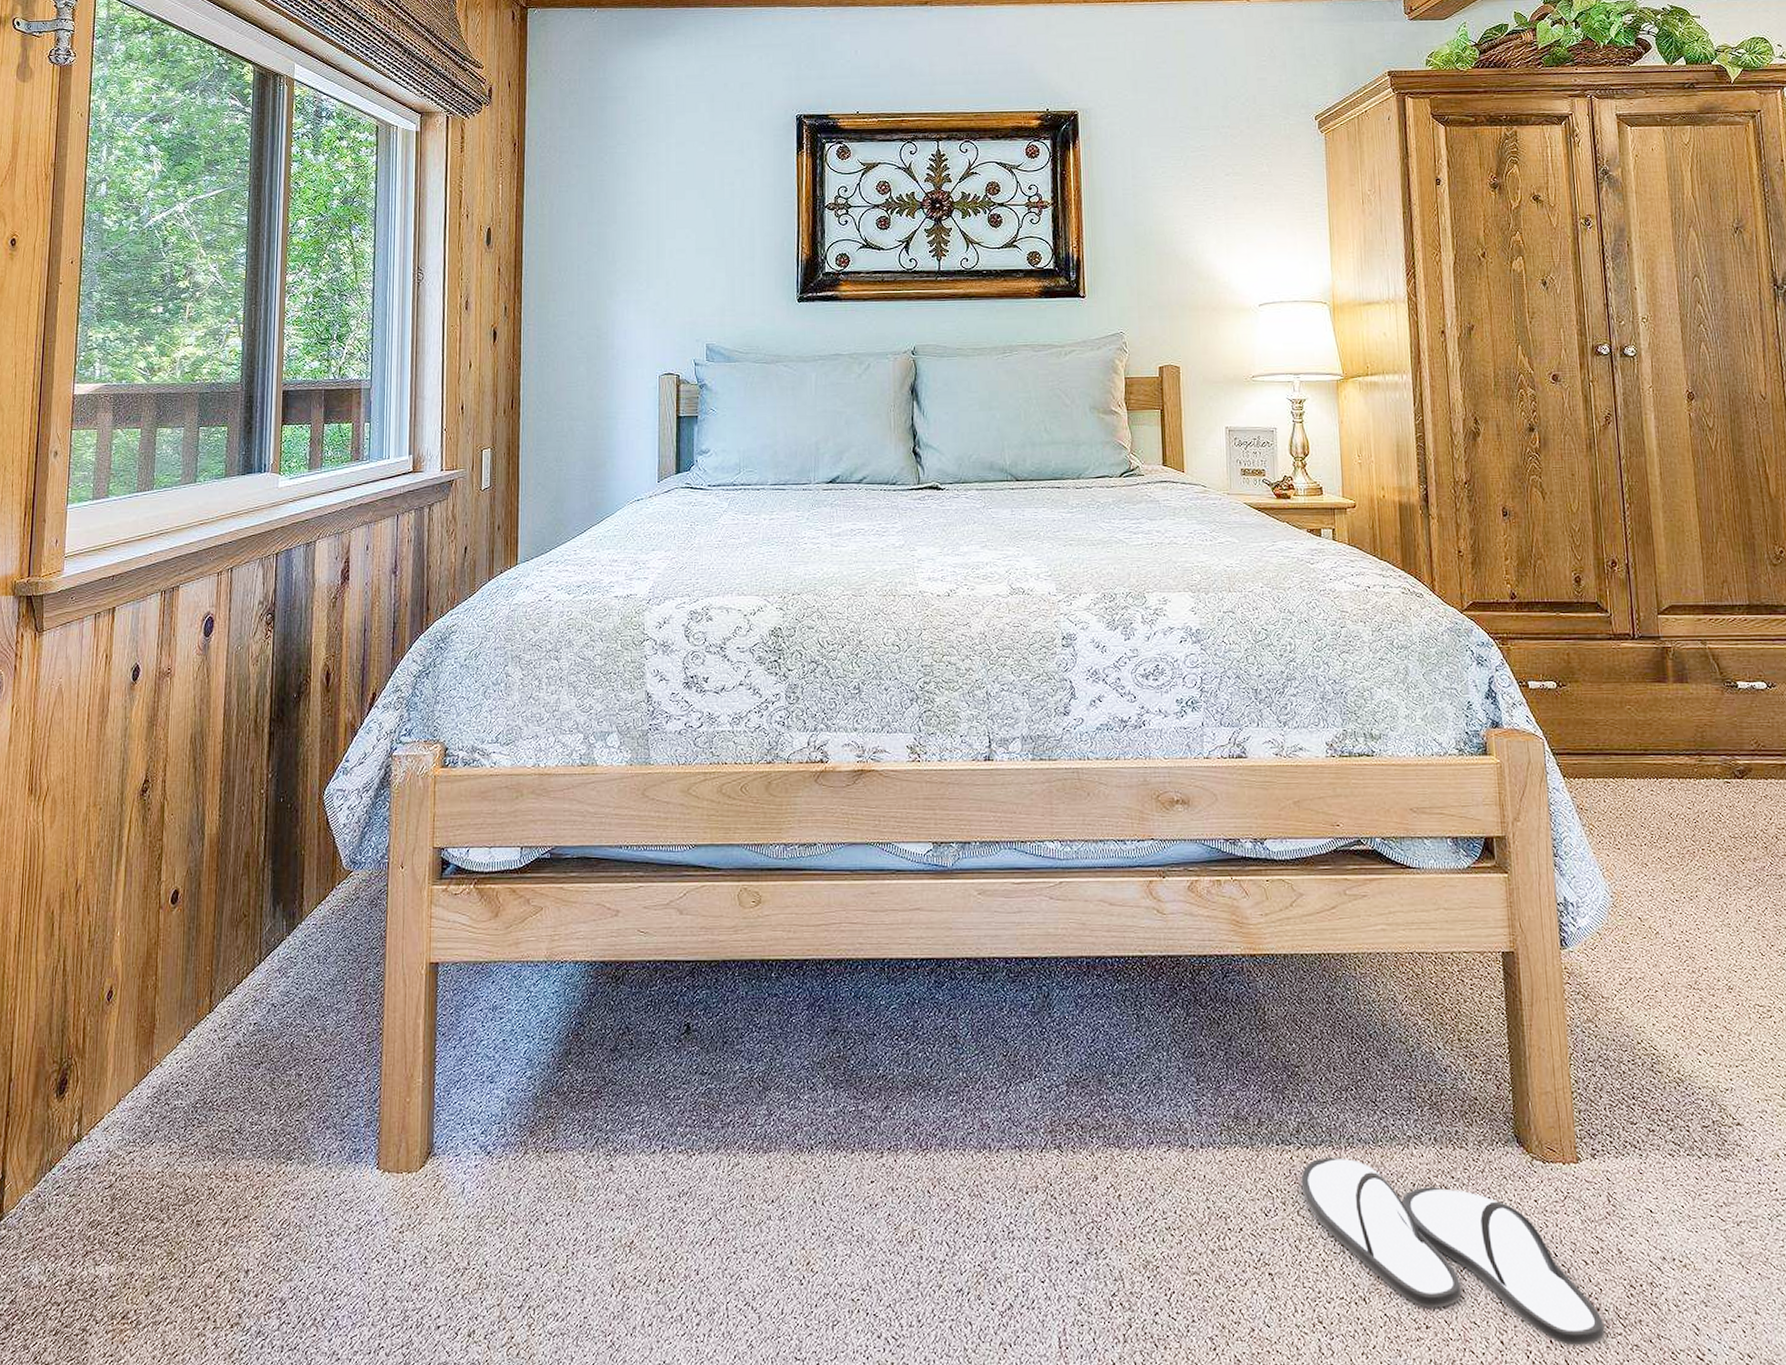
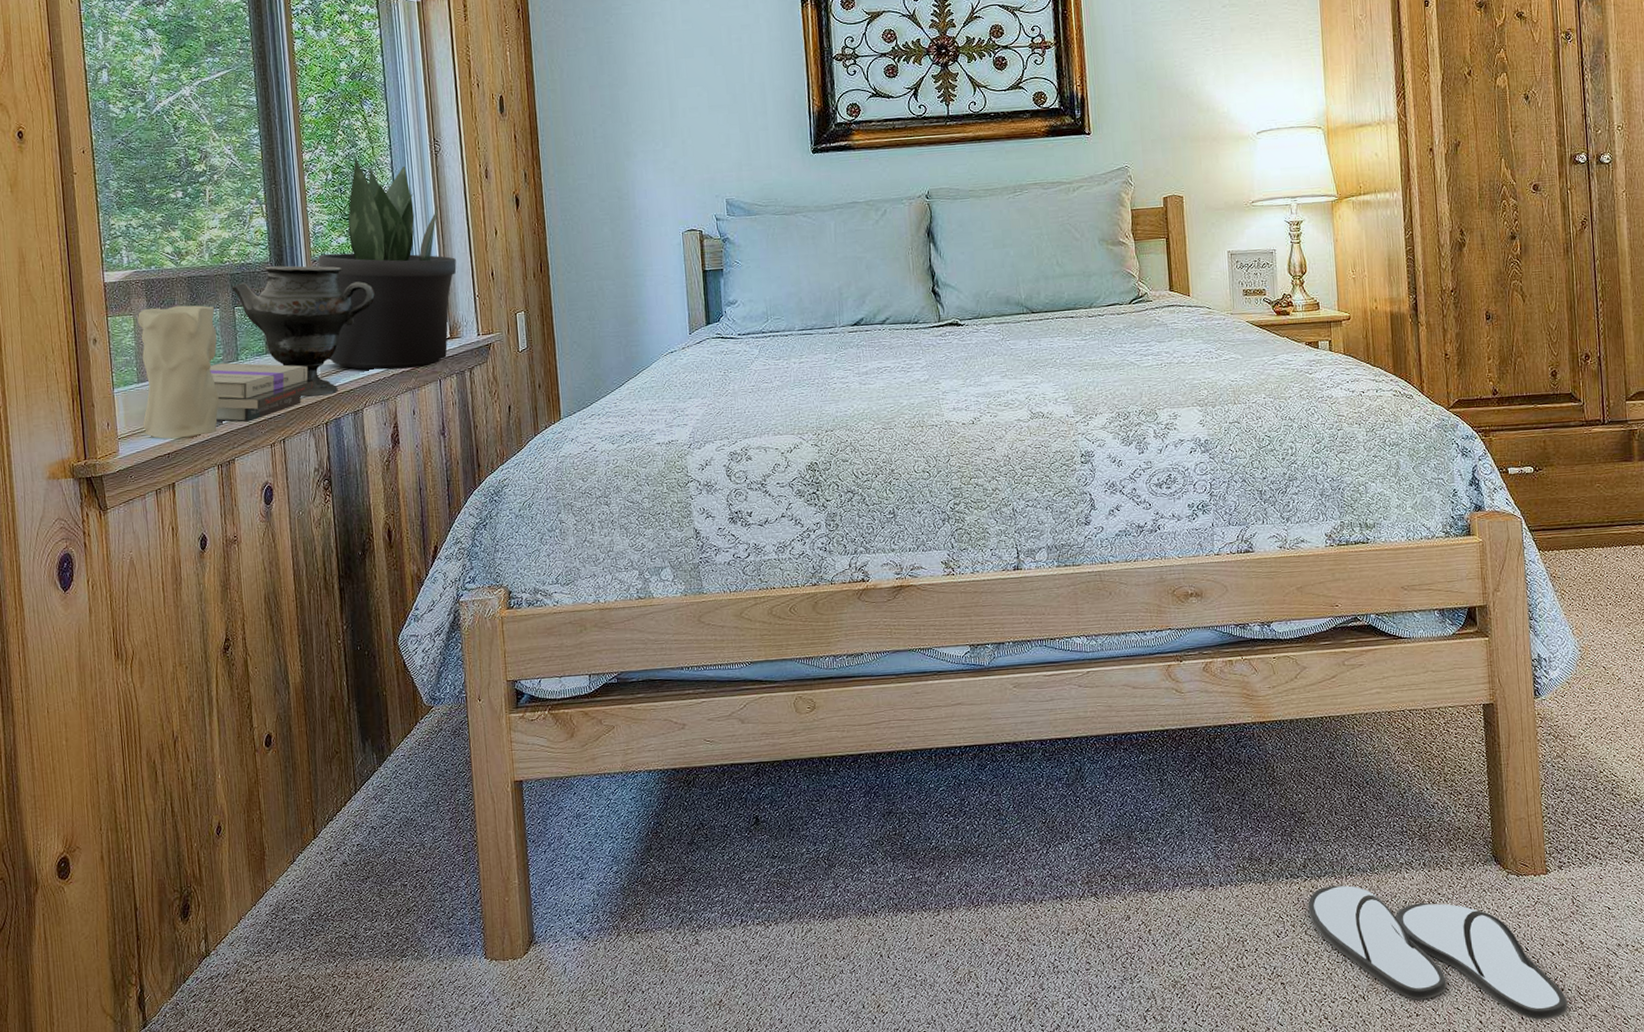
candle: none [91,422,180,561] -> present [138,305,220,439]
books: none [166,484,271,548] -> present [209,362,316,423]
decorative vase: none [199,387,342,526] -> present [231,265,375,397]
planter: none [286,284,427,502] -> present [318,159,457,370]

